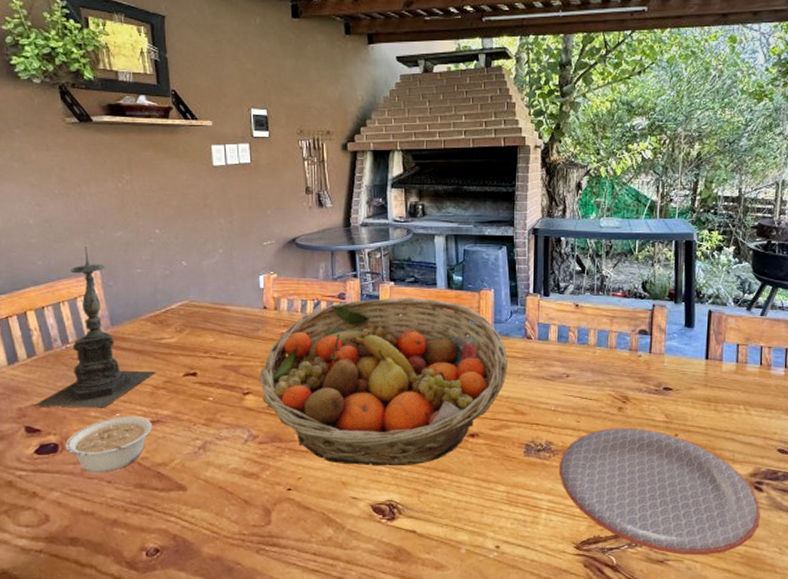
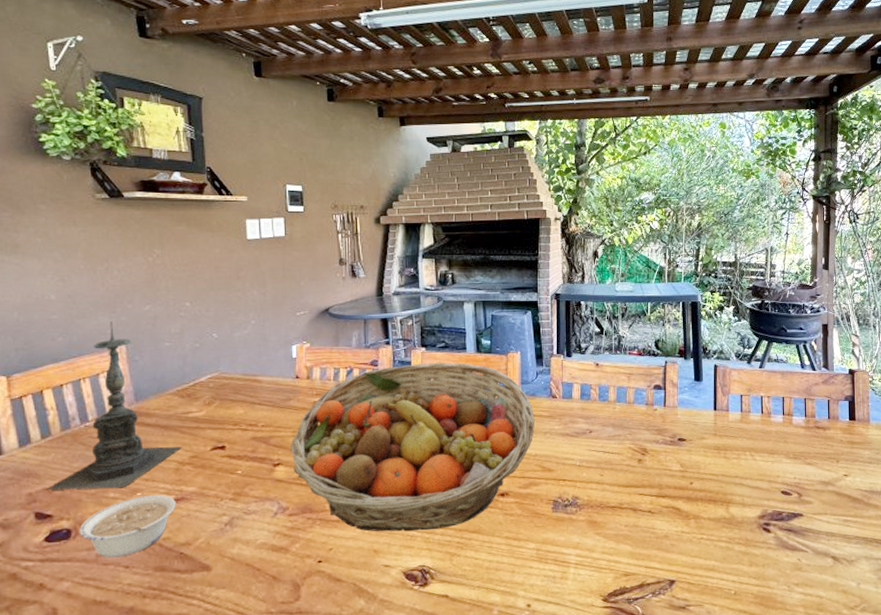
plate: present [560,428,760,556] -> none [586,478,769,599]

